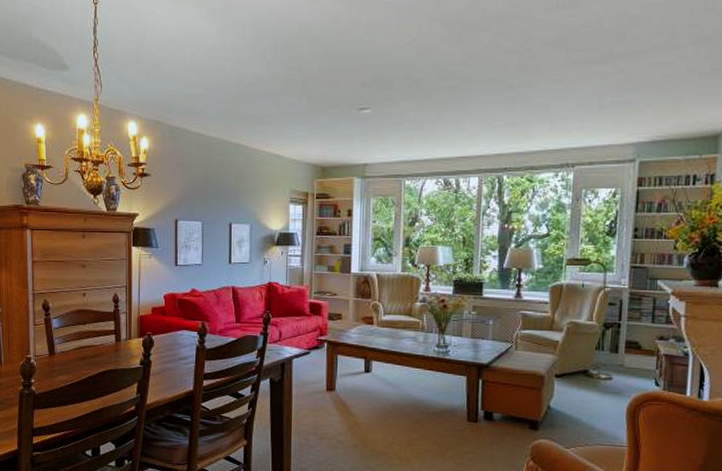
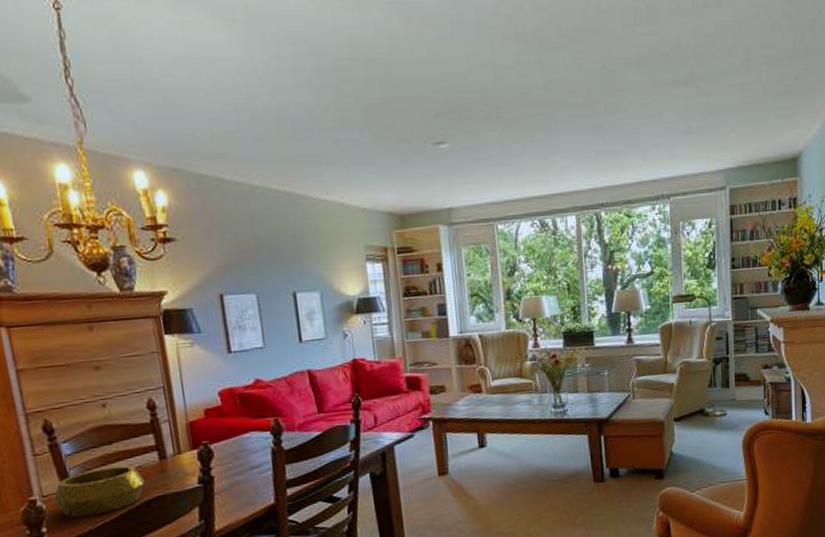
decorative bowl: none [41,341,103,376] -> present [52,465,145,518]

